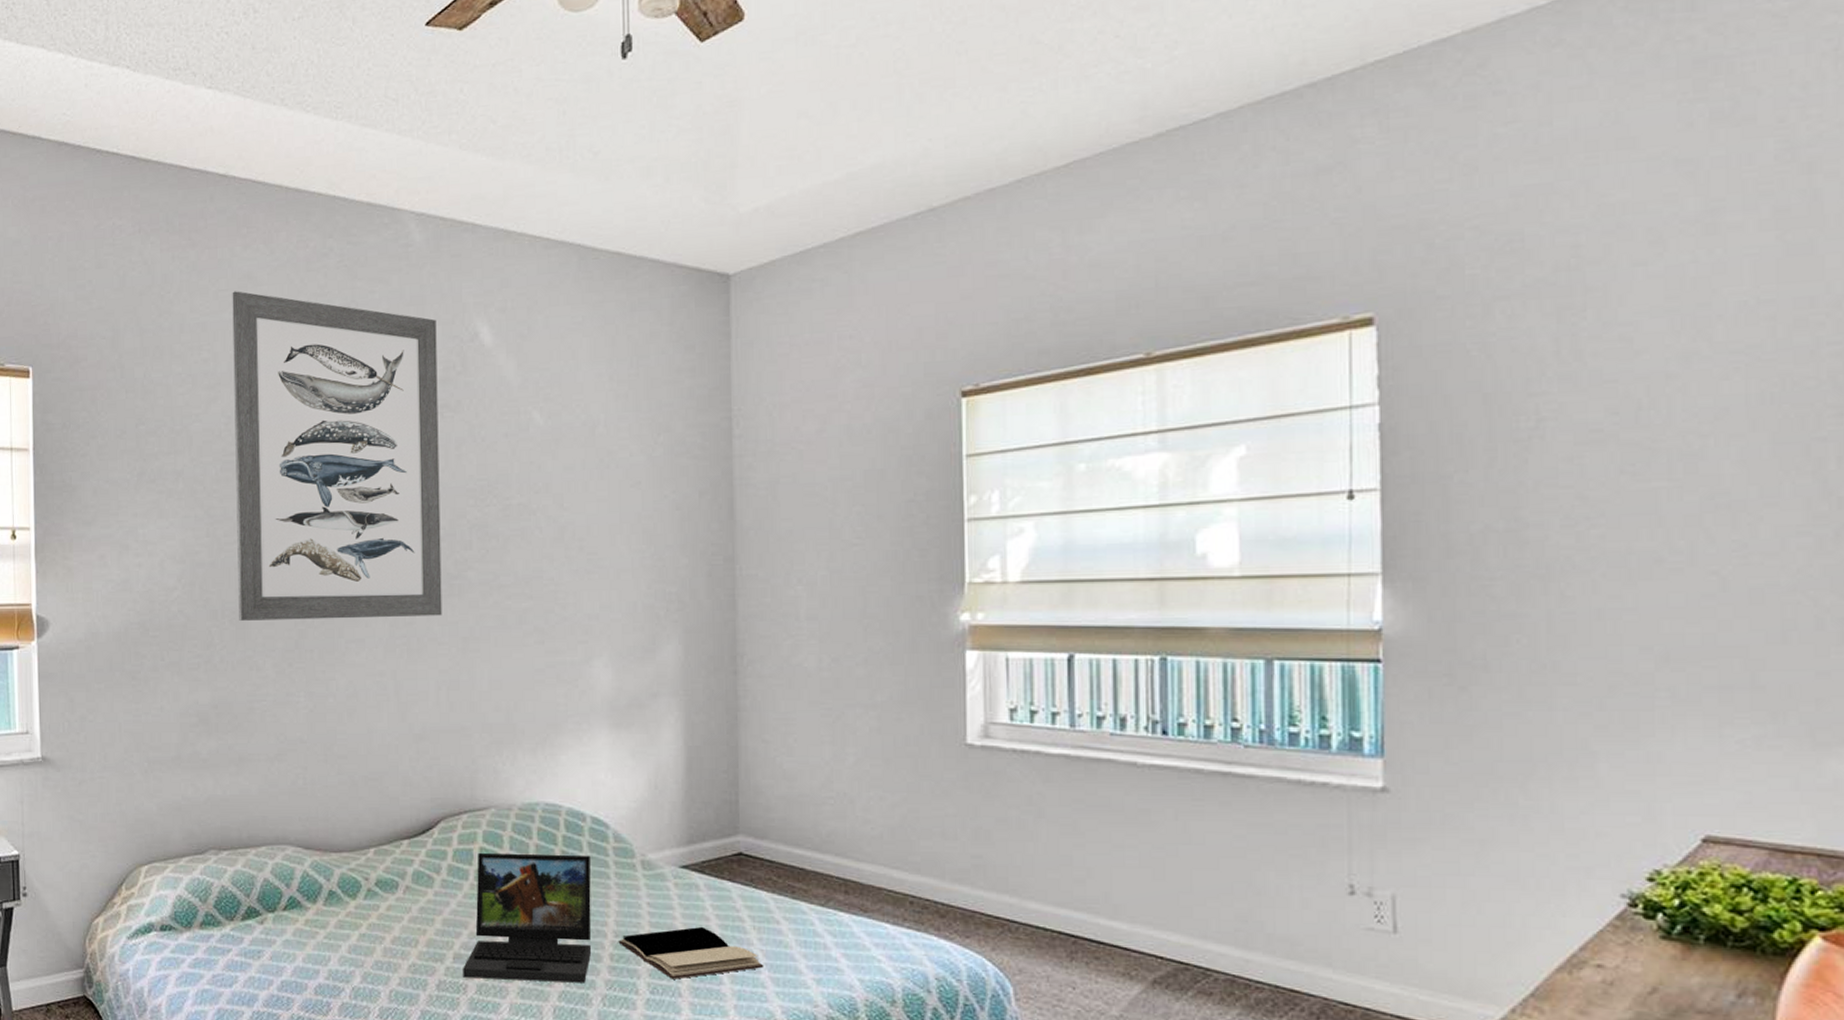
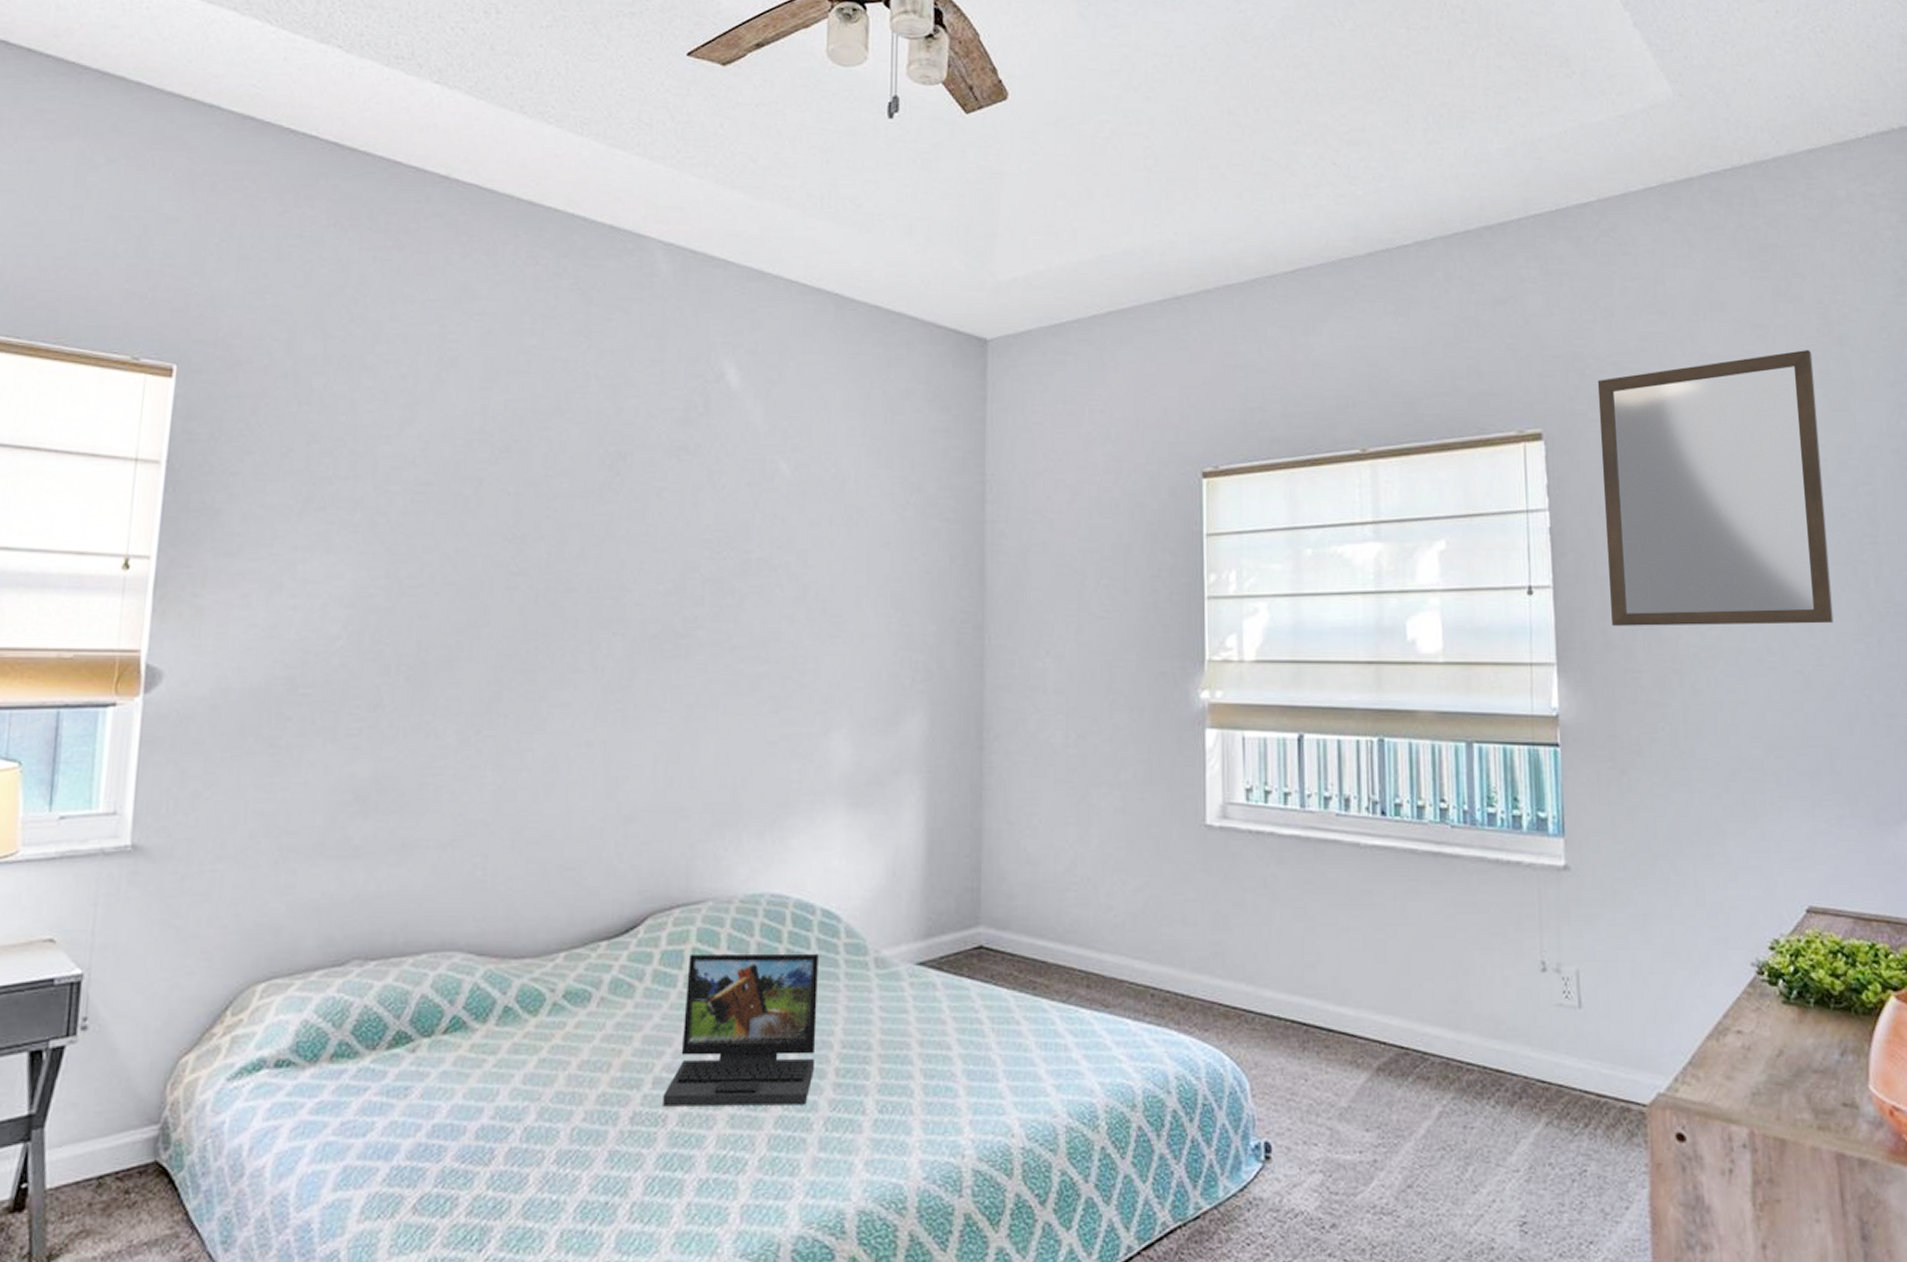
wall art: present [232,291,442,621] -> none [417,303,679,680]
book: present [618,926,764,980] -> none [845,1031,1003,1094]
home mirror: none [1450,184,1769,529] -> present [1597,350,1834,626]

